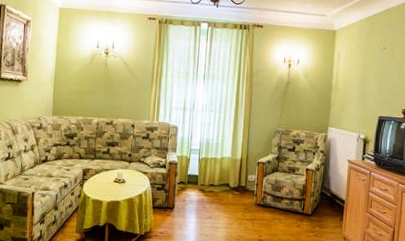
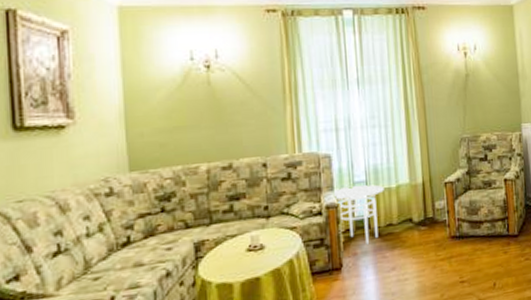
side table: none [174,151,212,196] -> present [332,184,384,245]

